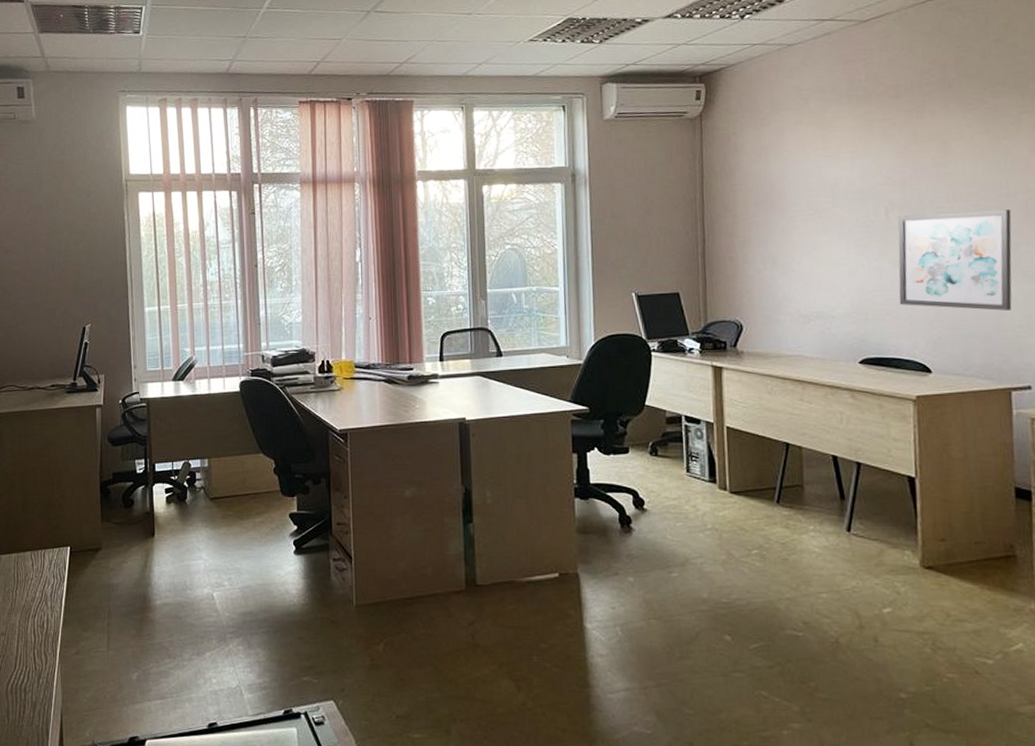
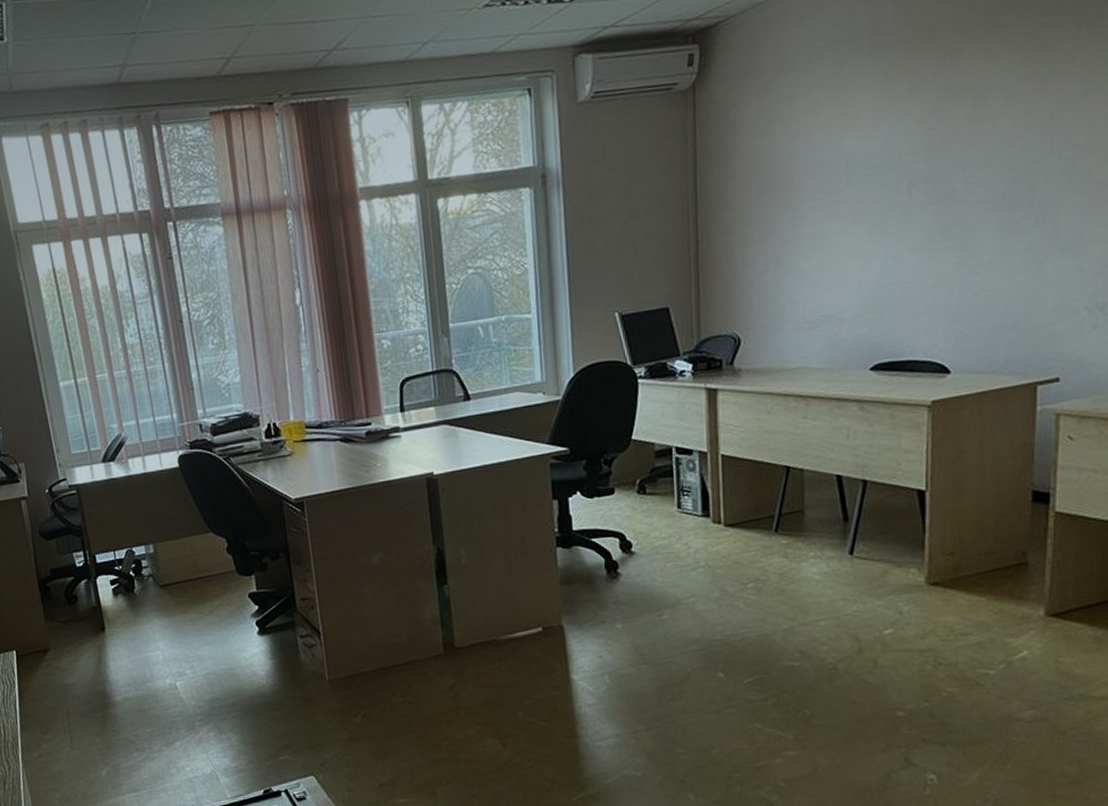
wall art: present [898,210,1012,311] -> none [918,172,1054,299]

